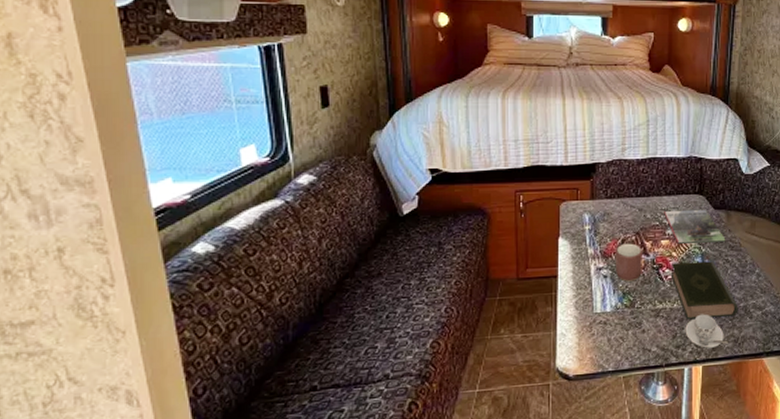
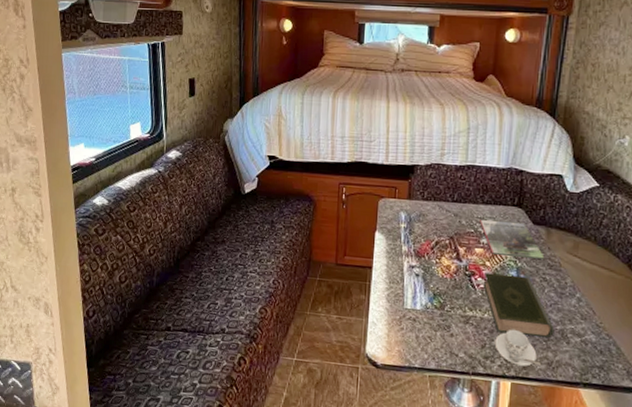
mug: present [615,243,642,282] -> none [427,245,455,284]

